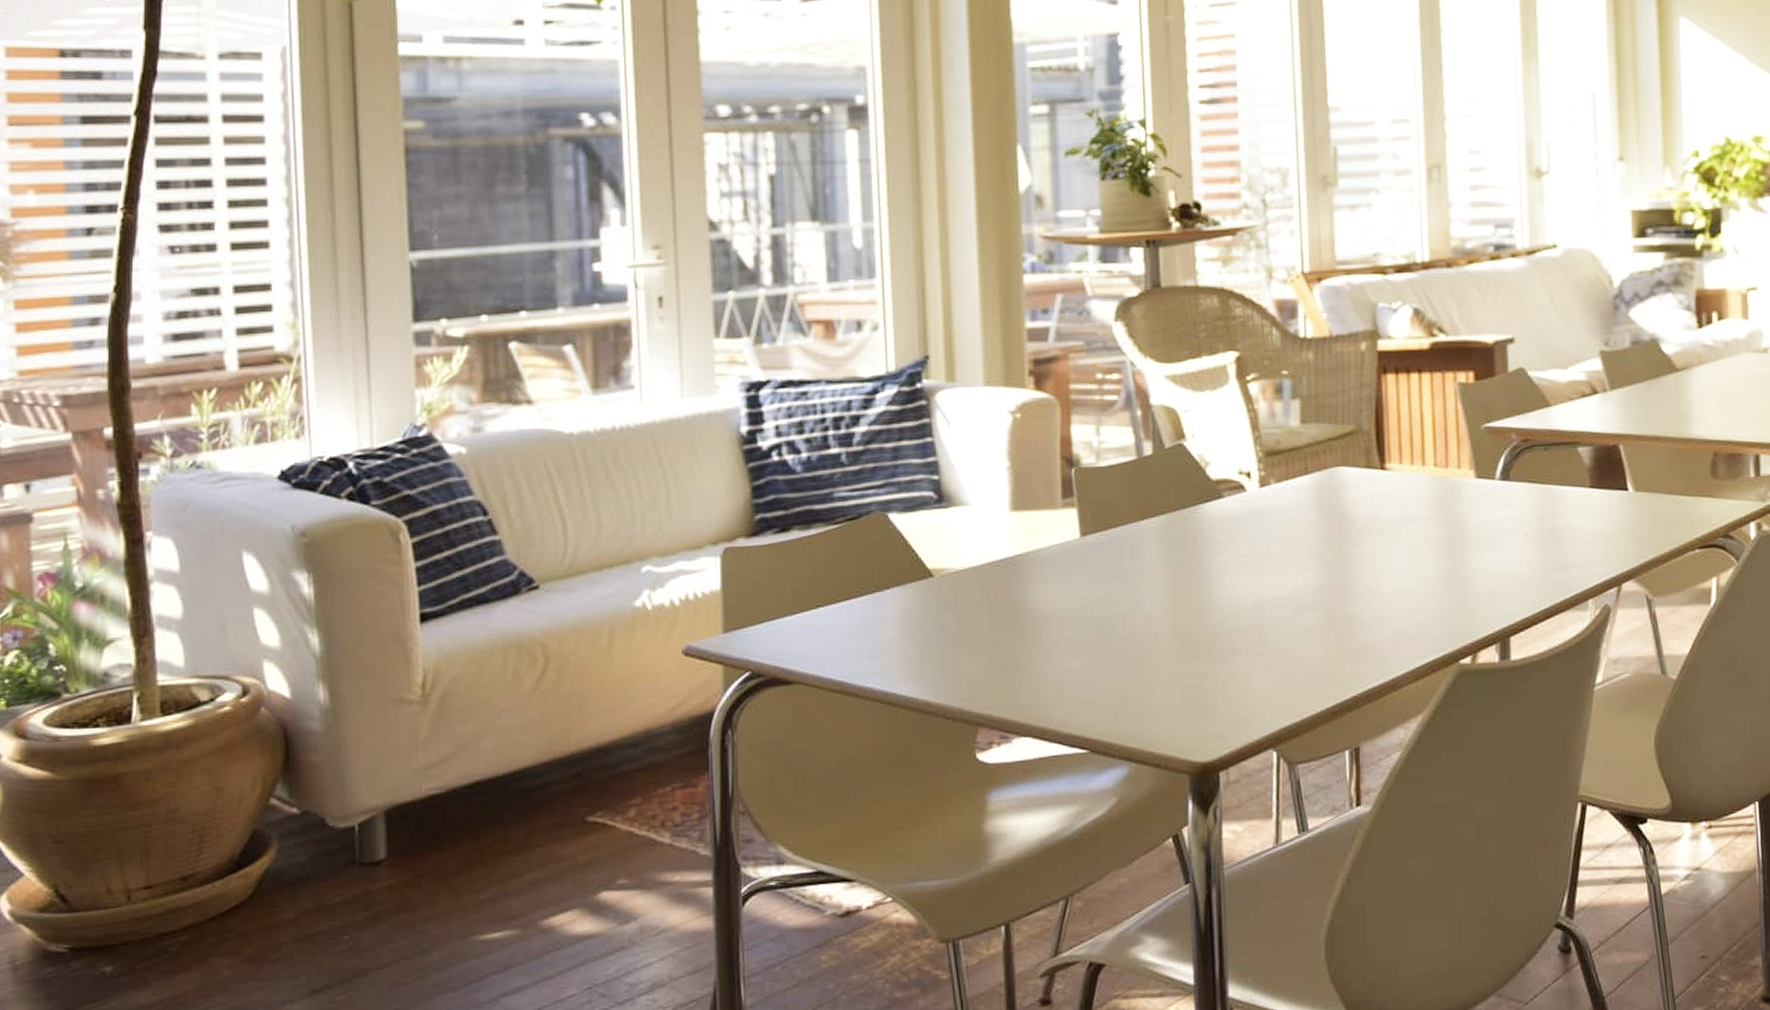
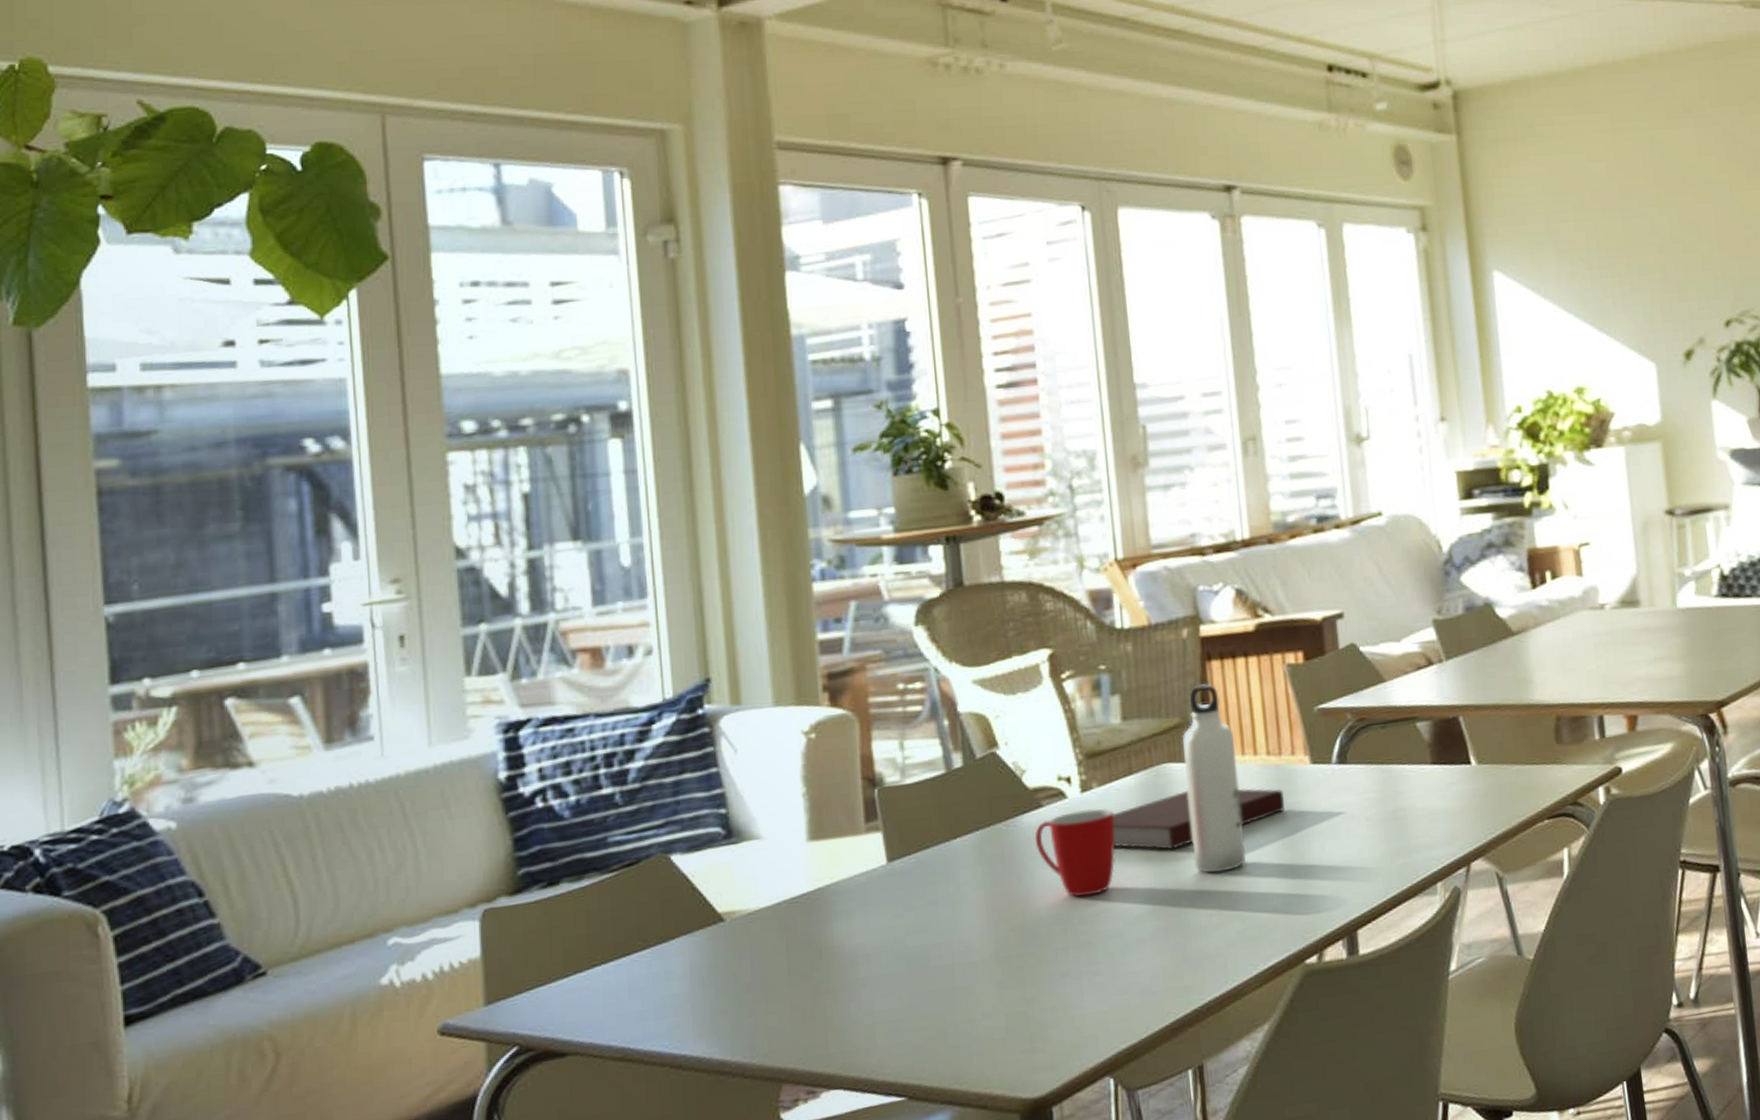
mug: none [1215,503,1290,584] -> present [1034,808,1116,897]
notebook: none [1286,494,1449,547] -> present [1112,788,1285,850]
water bottle: none [1356,395,1409,573] -> present [1183,684,1246,874]

